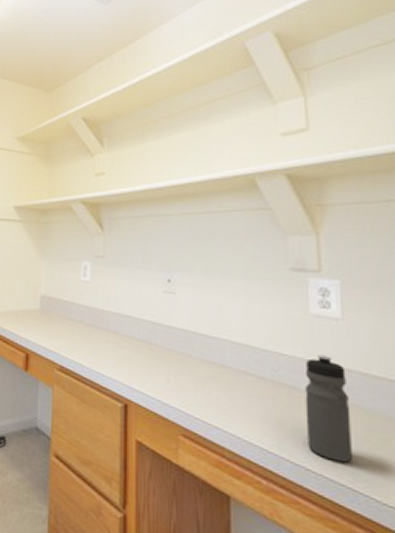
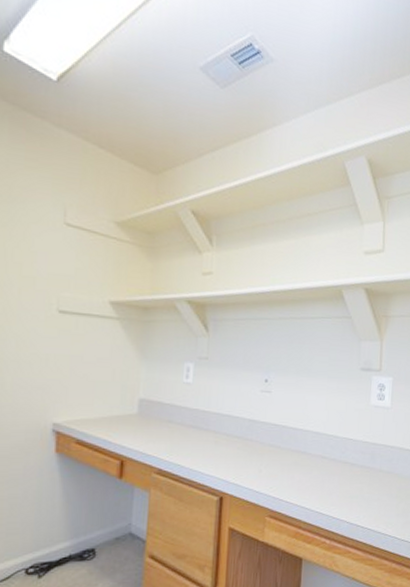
water bottle: present [305,354,352,463] -> none [360,436,390,516]

